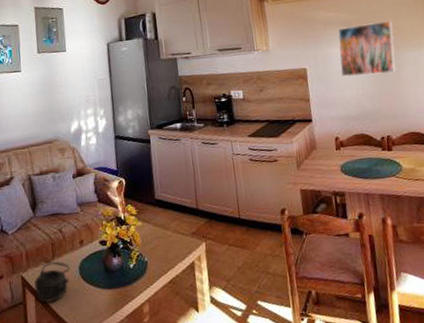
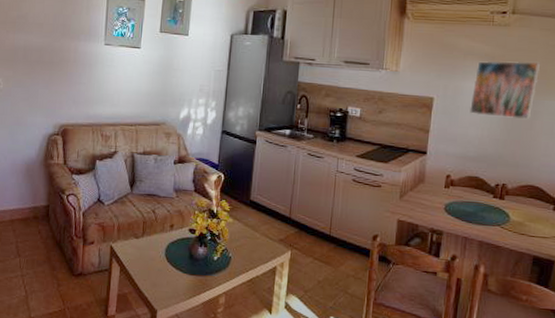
teapot: present [34,261,70,303] -> none [121,238,157,275]

